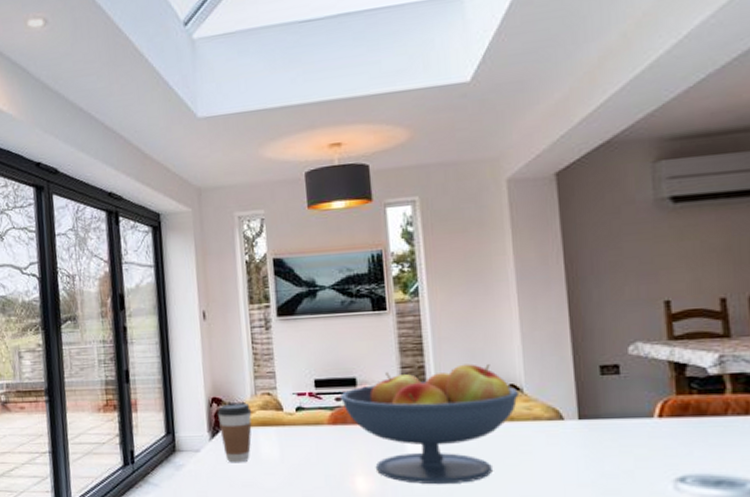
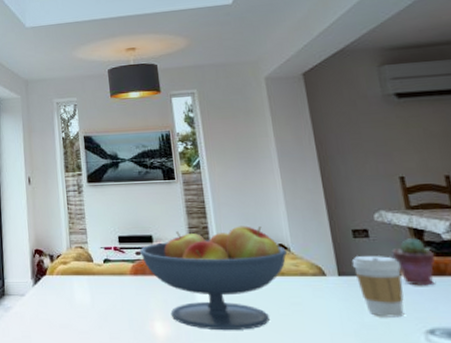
coffee cup: present [217,402,252,463] -> none [39,254,68,307]
coffee cup: none [596,395,654,465] -> present [351,256,405,318]
potted succulent: none [645,374,697,429] -> present [391,238,435,286]

